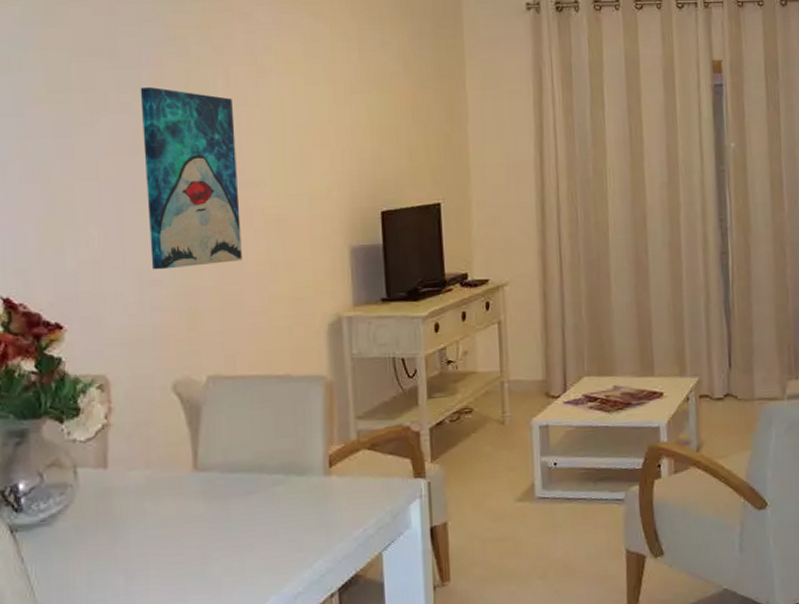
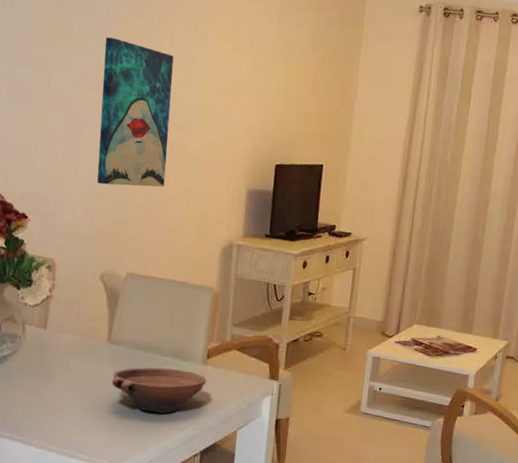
bowl: none [206,487,333,552] -> present [112,367,207,414]

